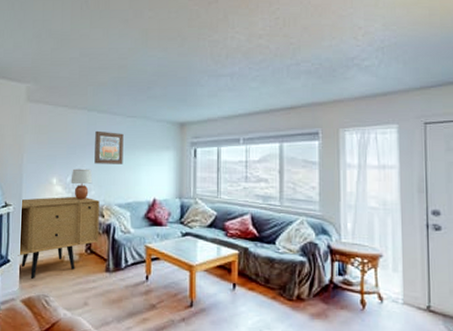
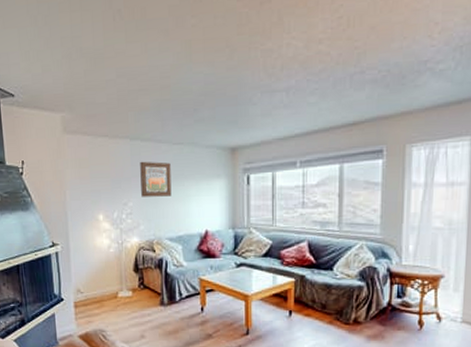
sideboard: present [18,196,100,279] -> none [69,232,151,315]
lamp: present [70,168,93,200] -> none [118,203,141,236]

